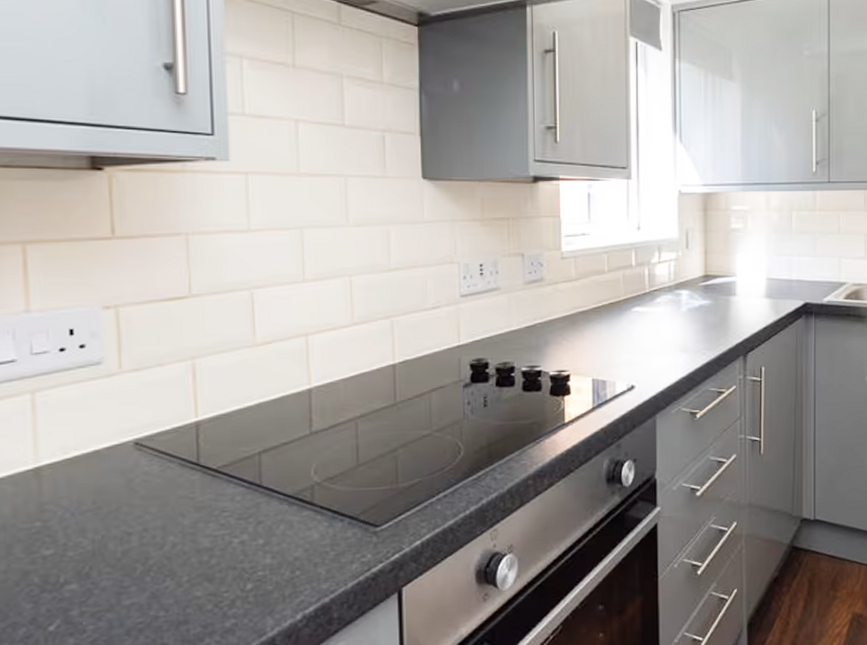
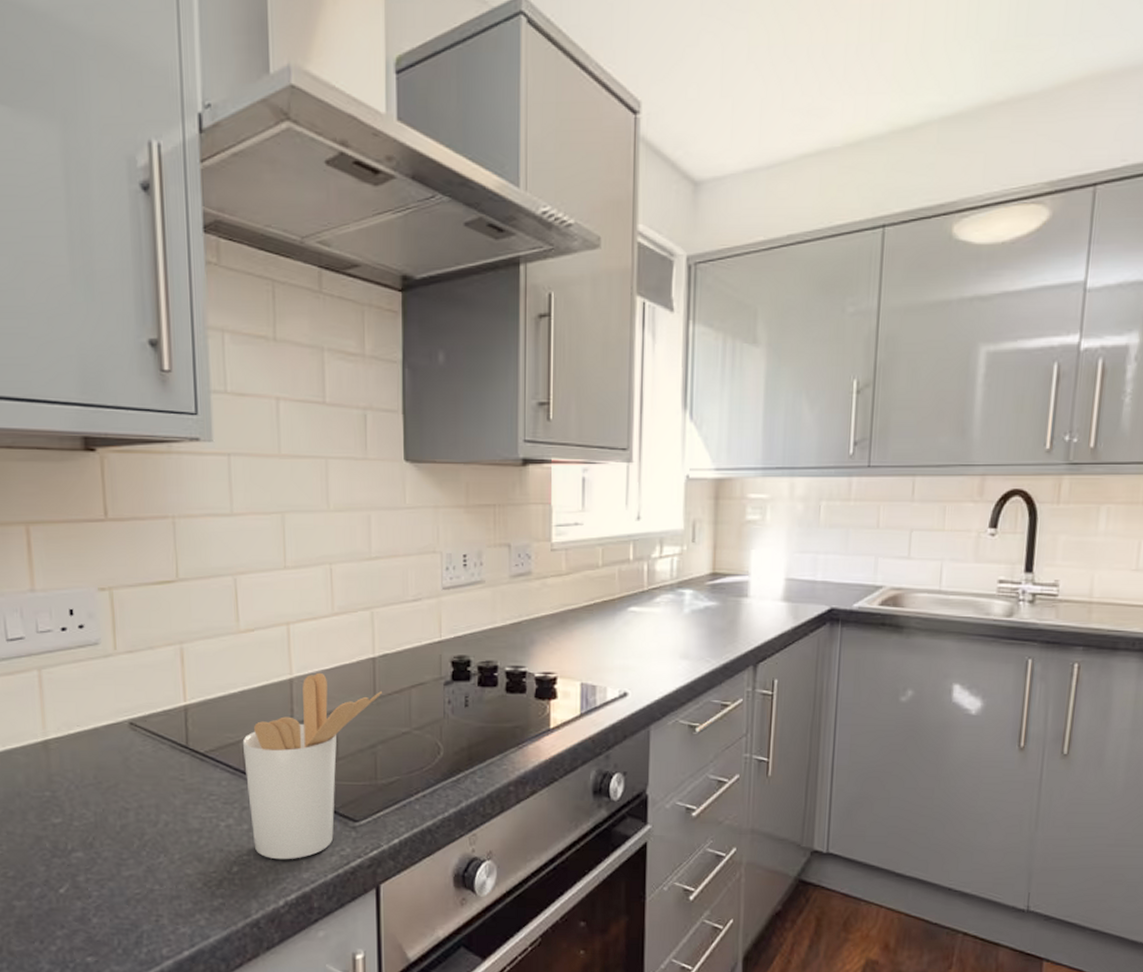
utensil holder: none [258,381,402,573] -> present [242,672,382,860]

